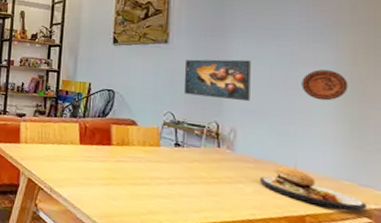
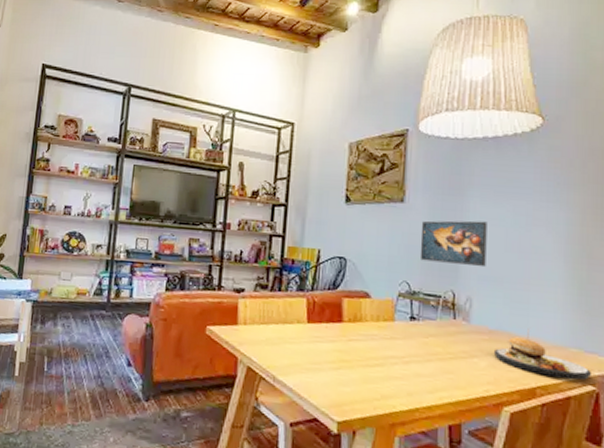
decorative plate: present [301,69,348,101] -> none [535,231,577,265]

